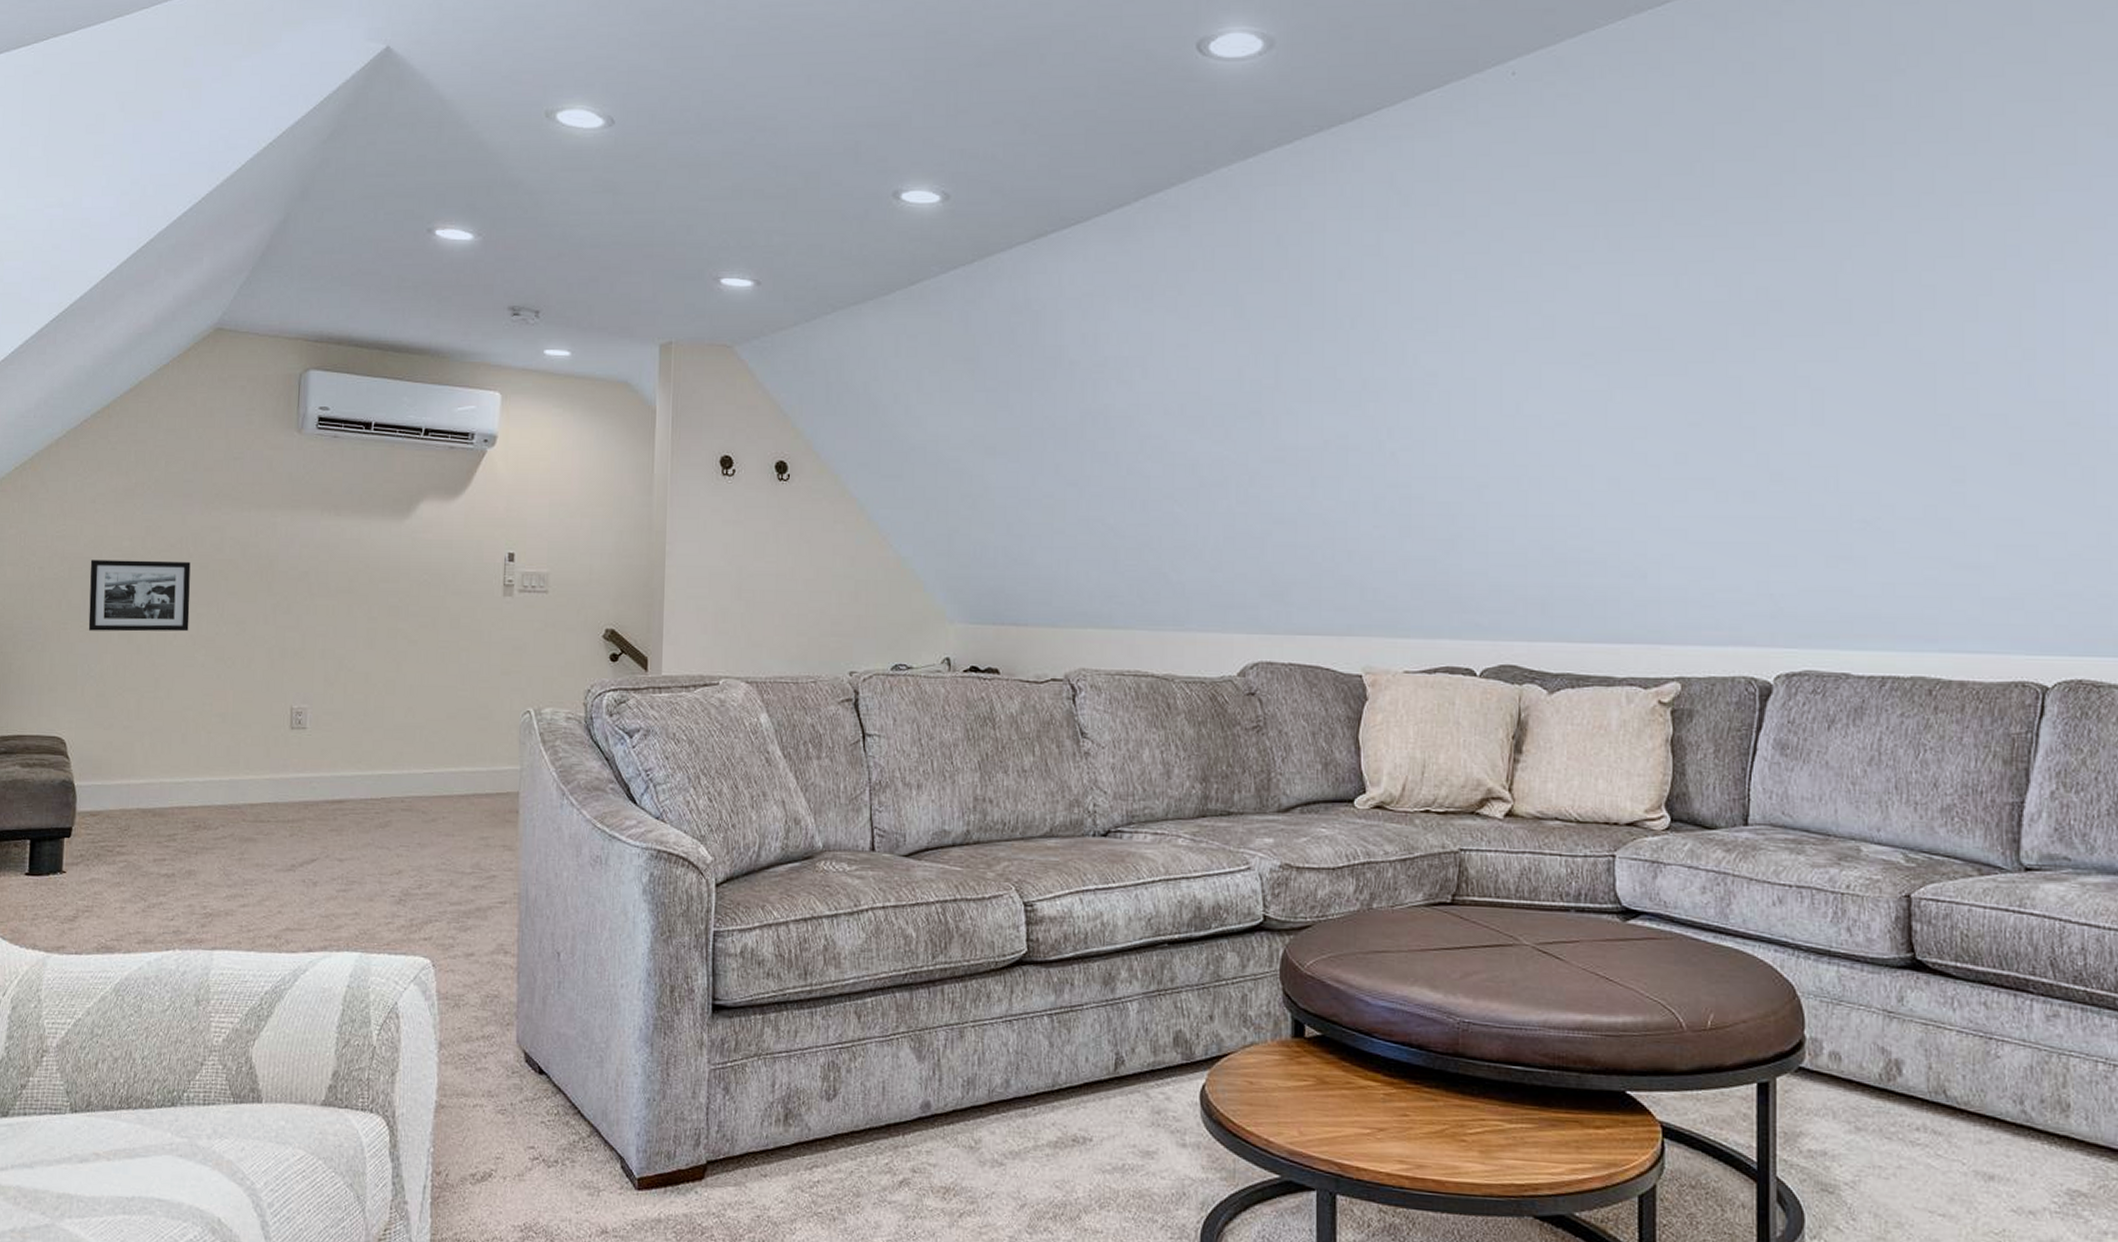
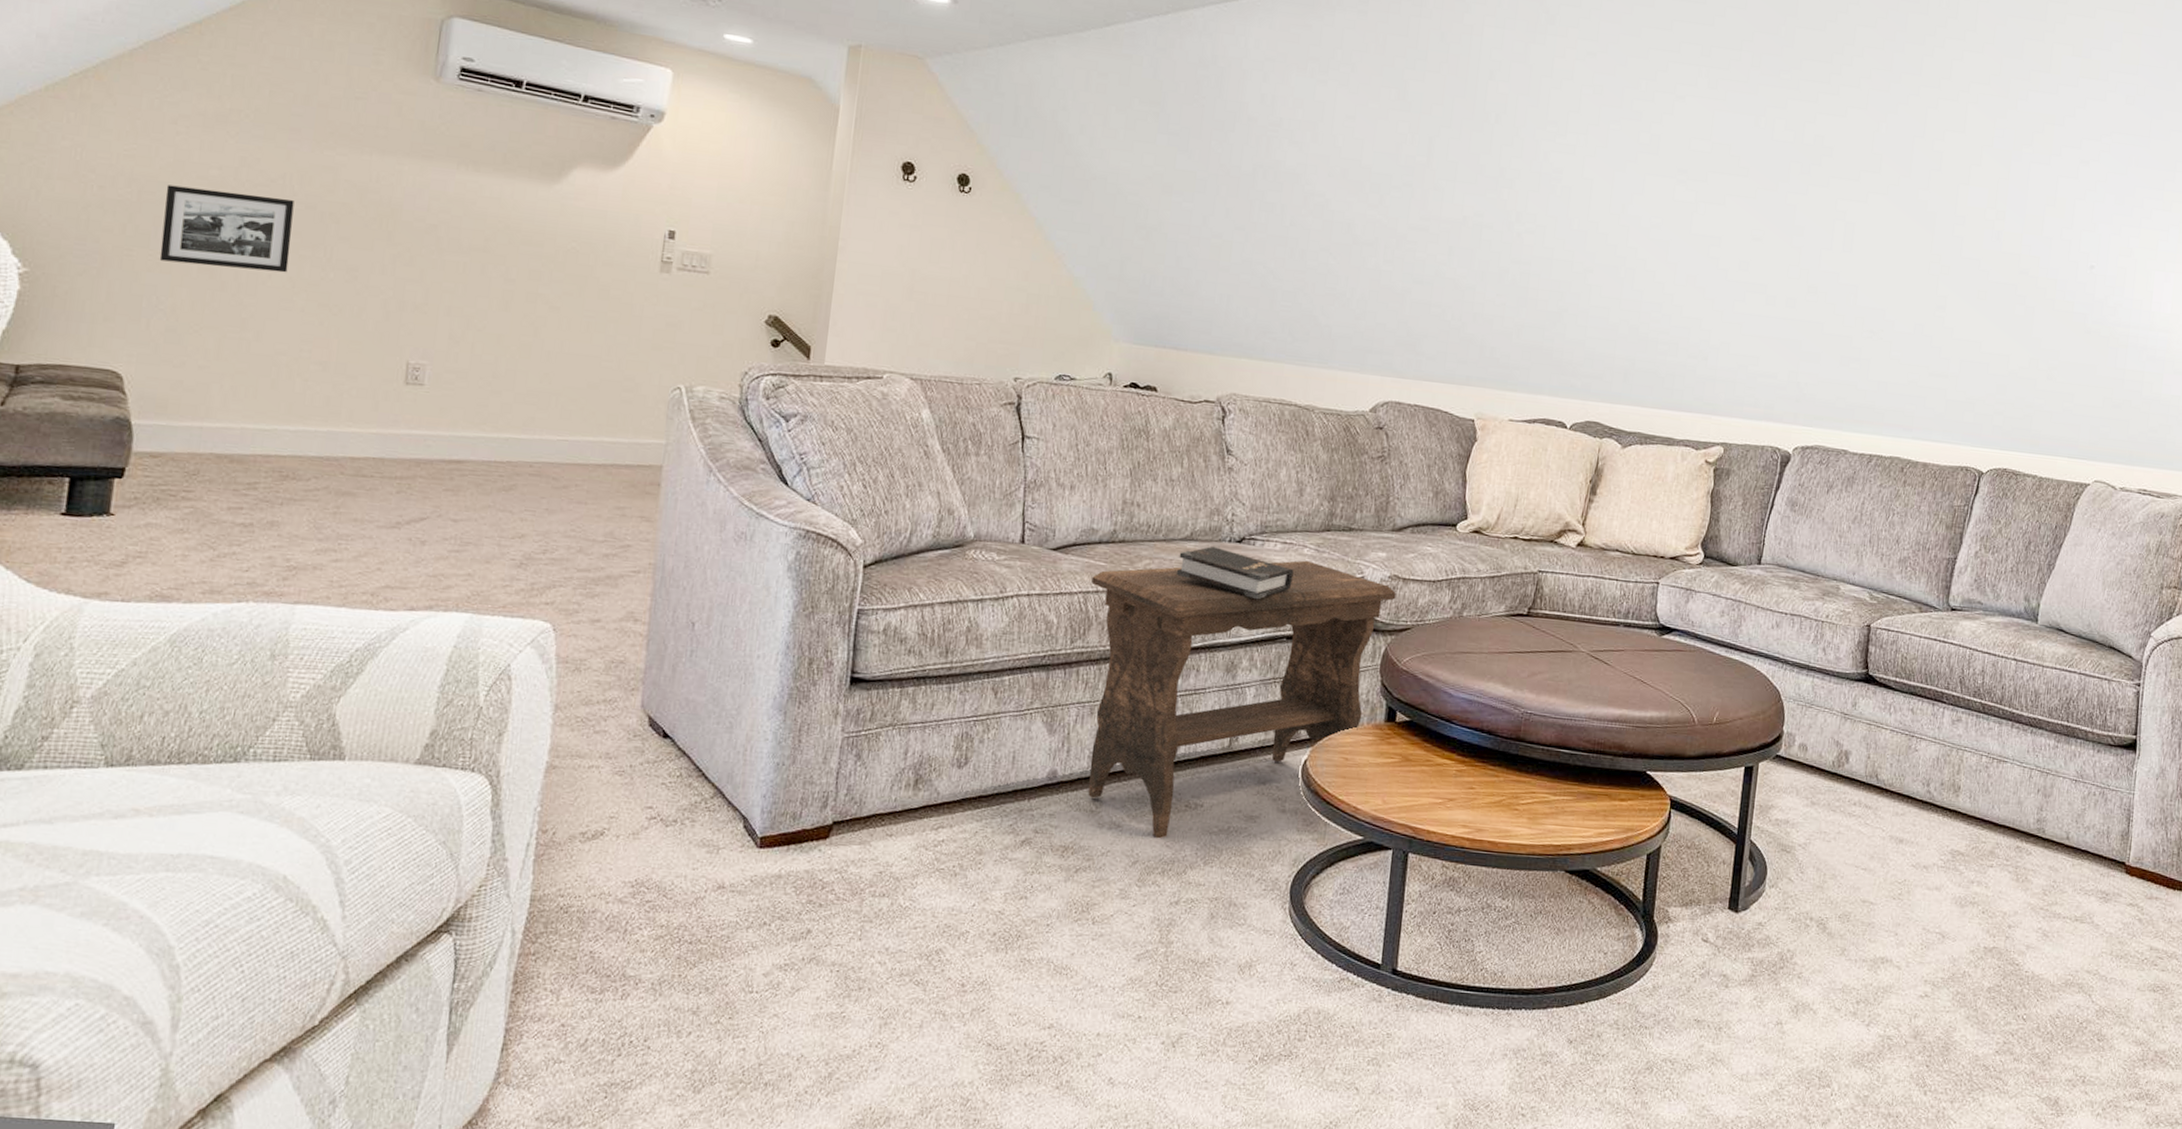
footstool: none [948,852,1290,1179] -> present [1088,560,1396,839]
hardback book: none [1038,843,1169,901] -> present [1176,547,1294,600]

